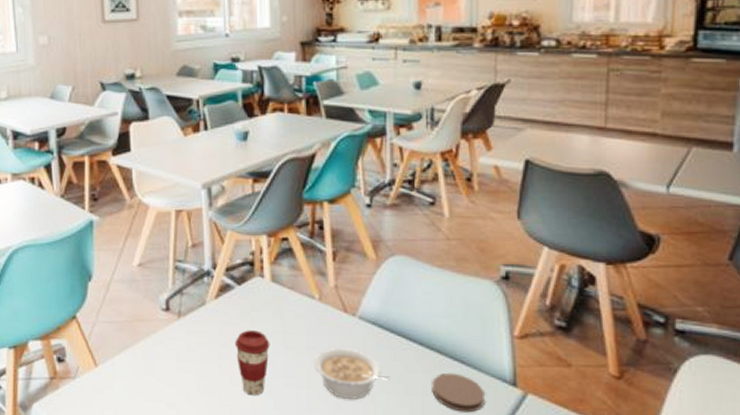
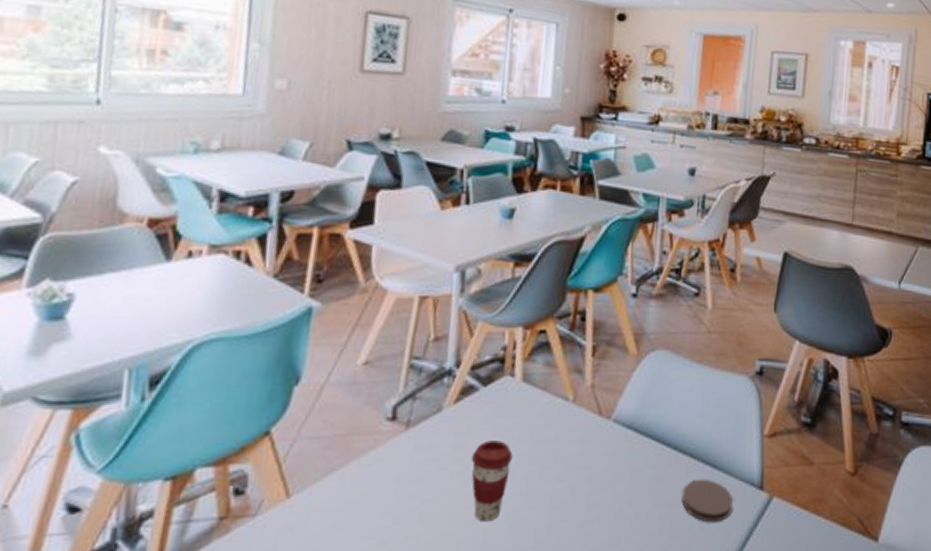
legume: present [313,348,389,399] -> none [560,457,640,517]

